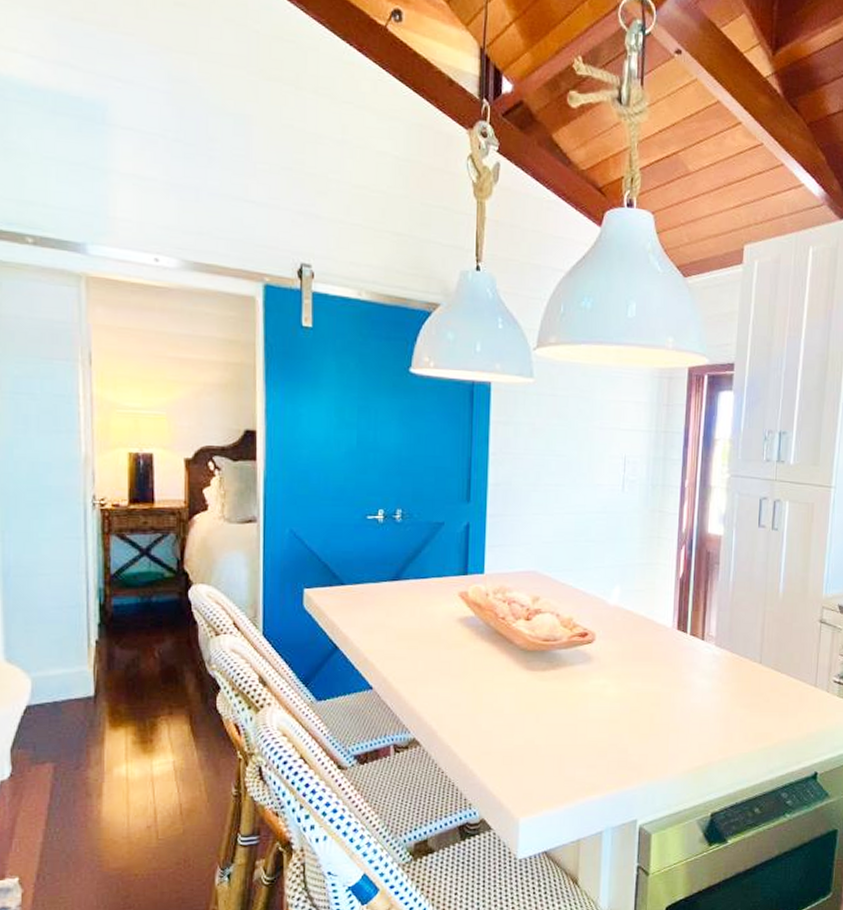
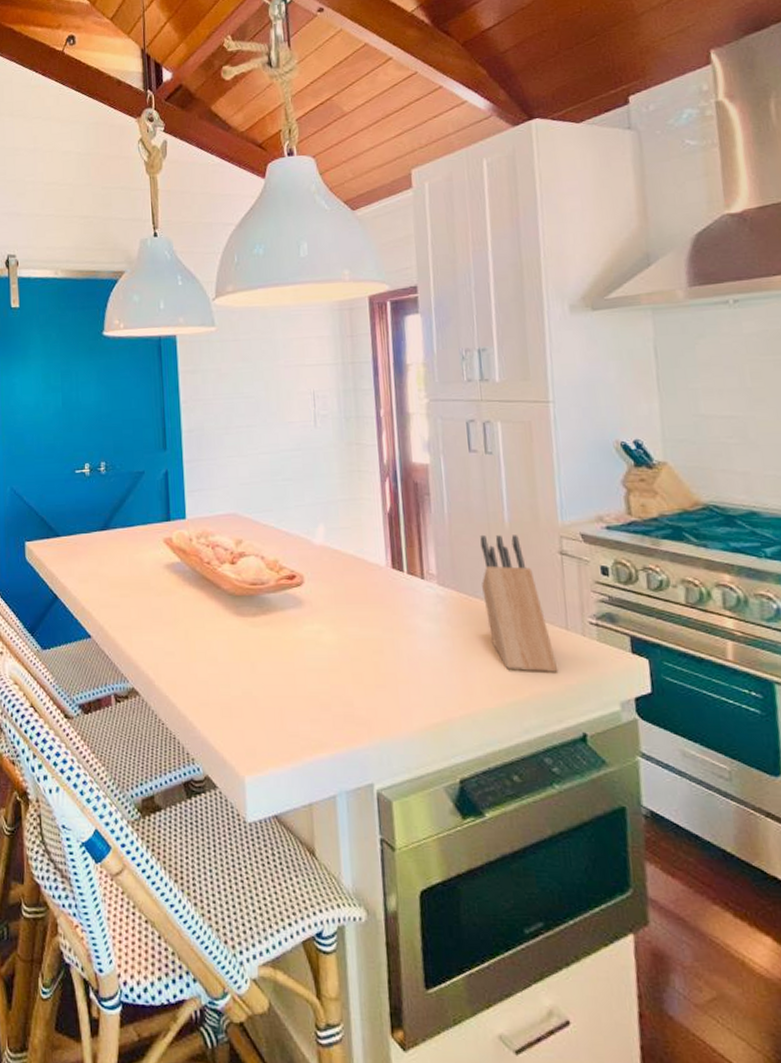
knife block: none [752,602,804,722] -> present [480,534,558,672]

